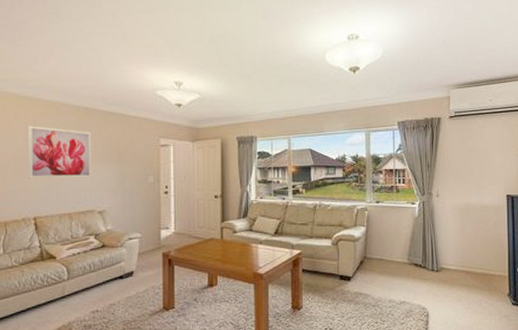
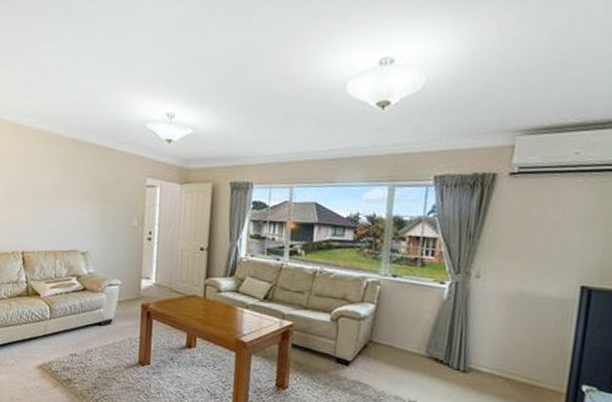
wall art: present [27,126,92,179] -> none [18,156,79,216]

